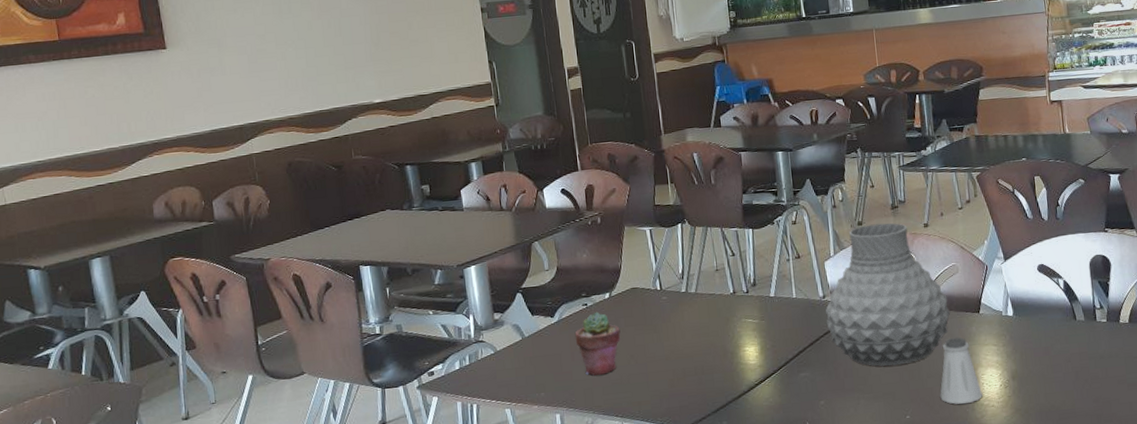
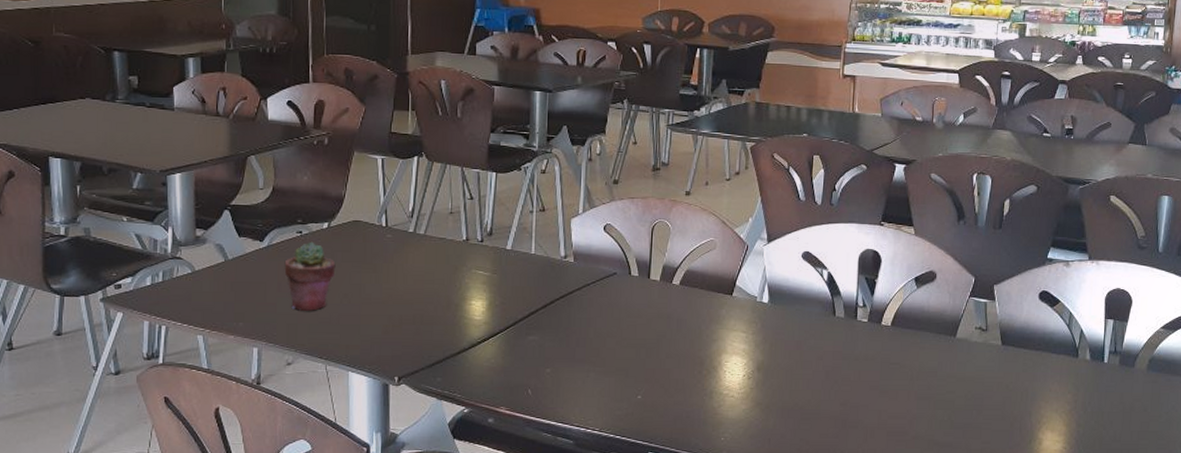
vase: present [826,223,950,366] -> none [564,184,701,341]
saltshaker: present [940,337,982,404] -> none [677,318,723,390]

